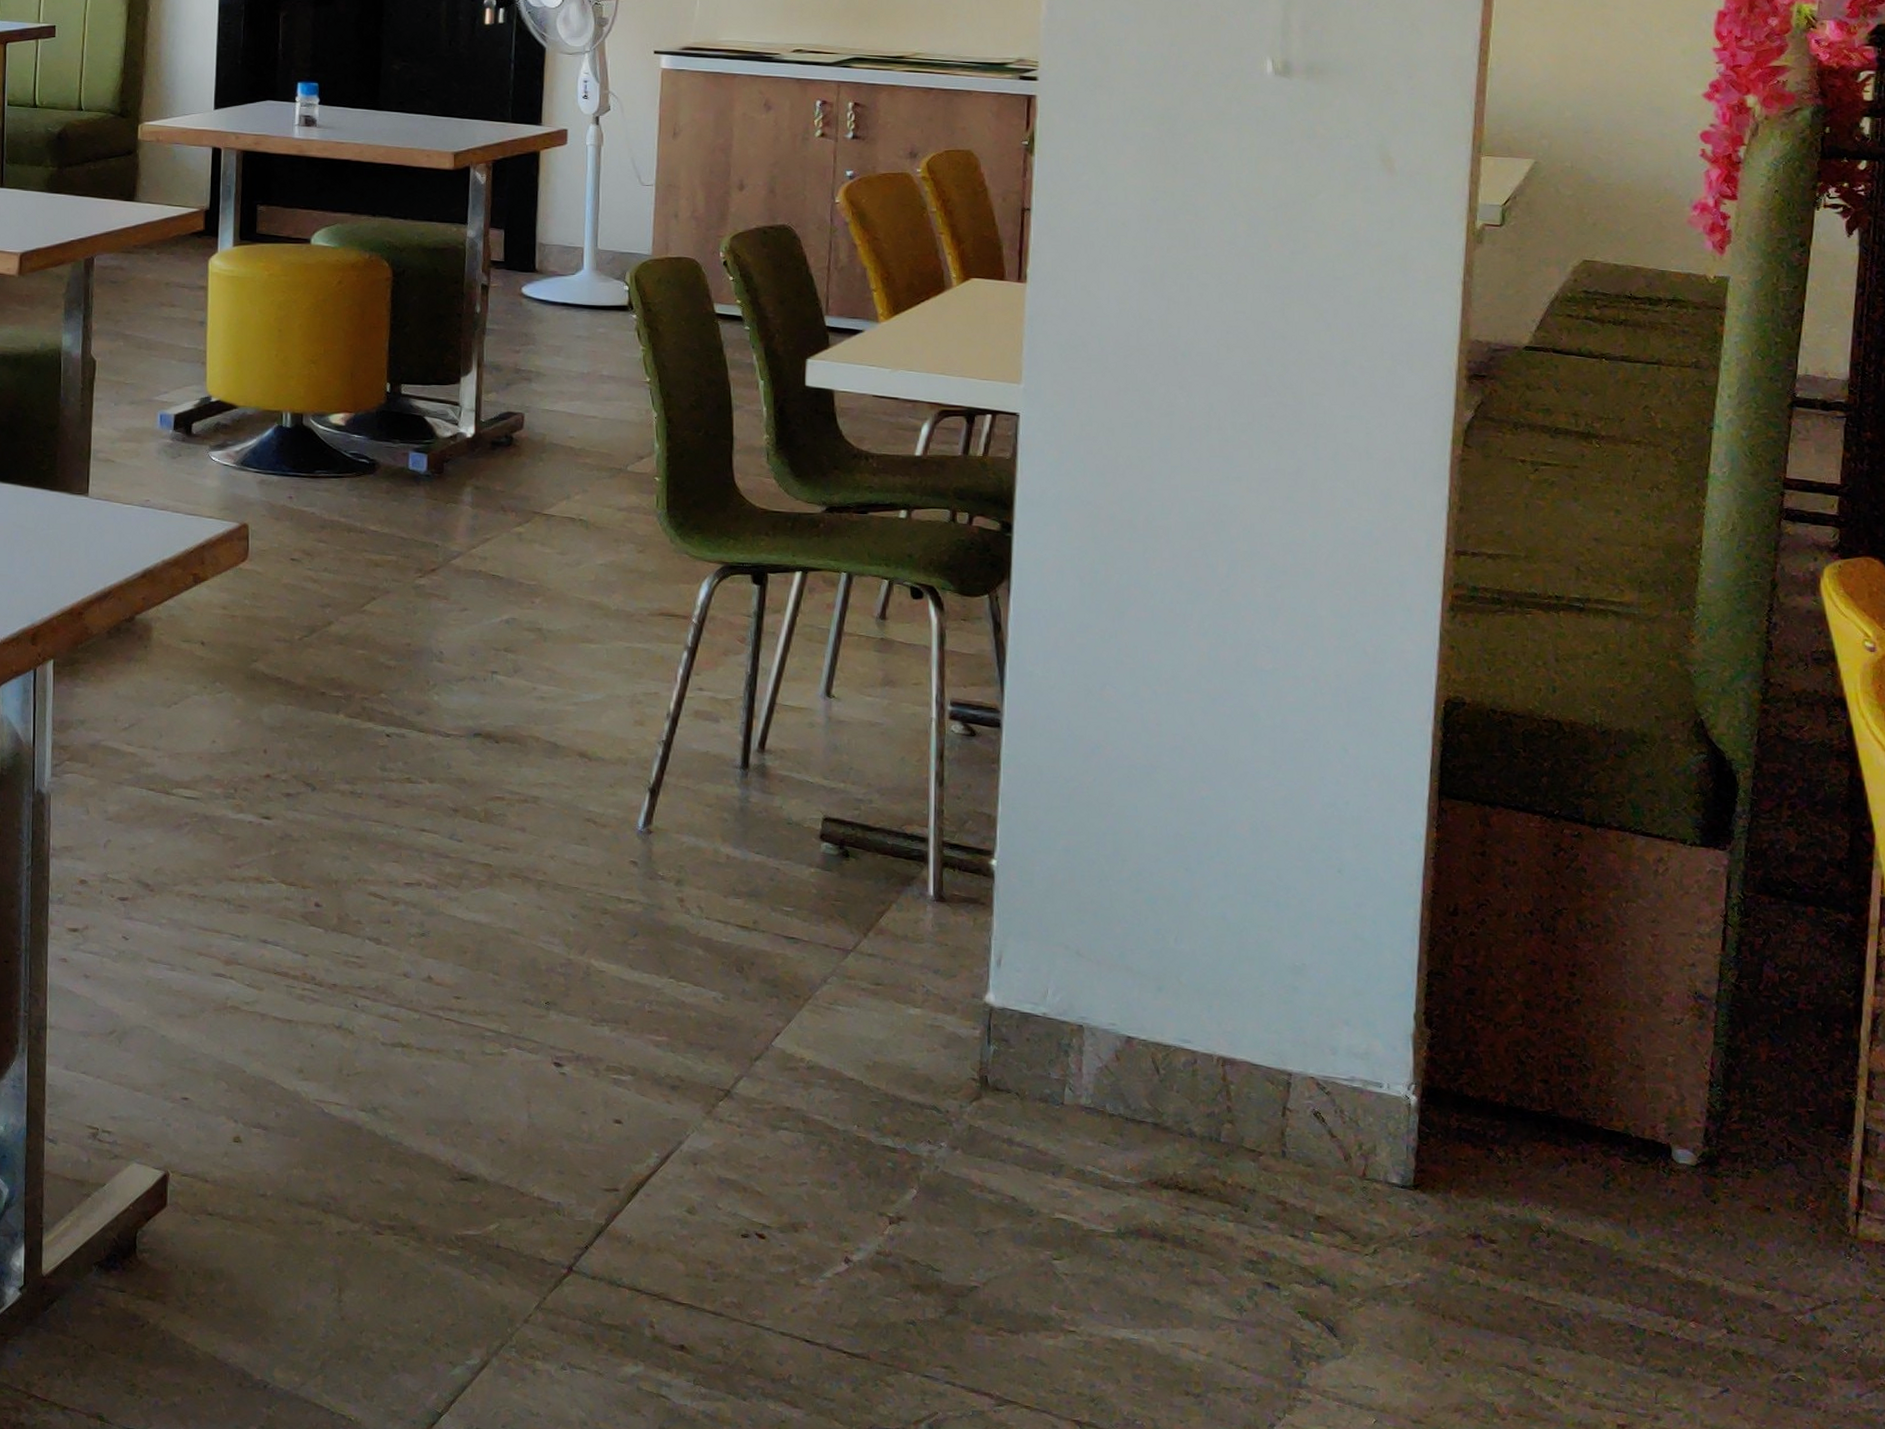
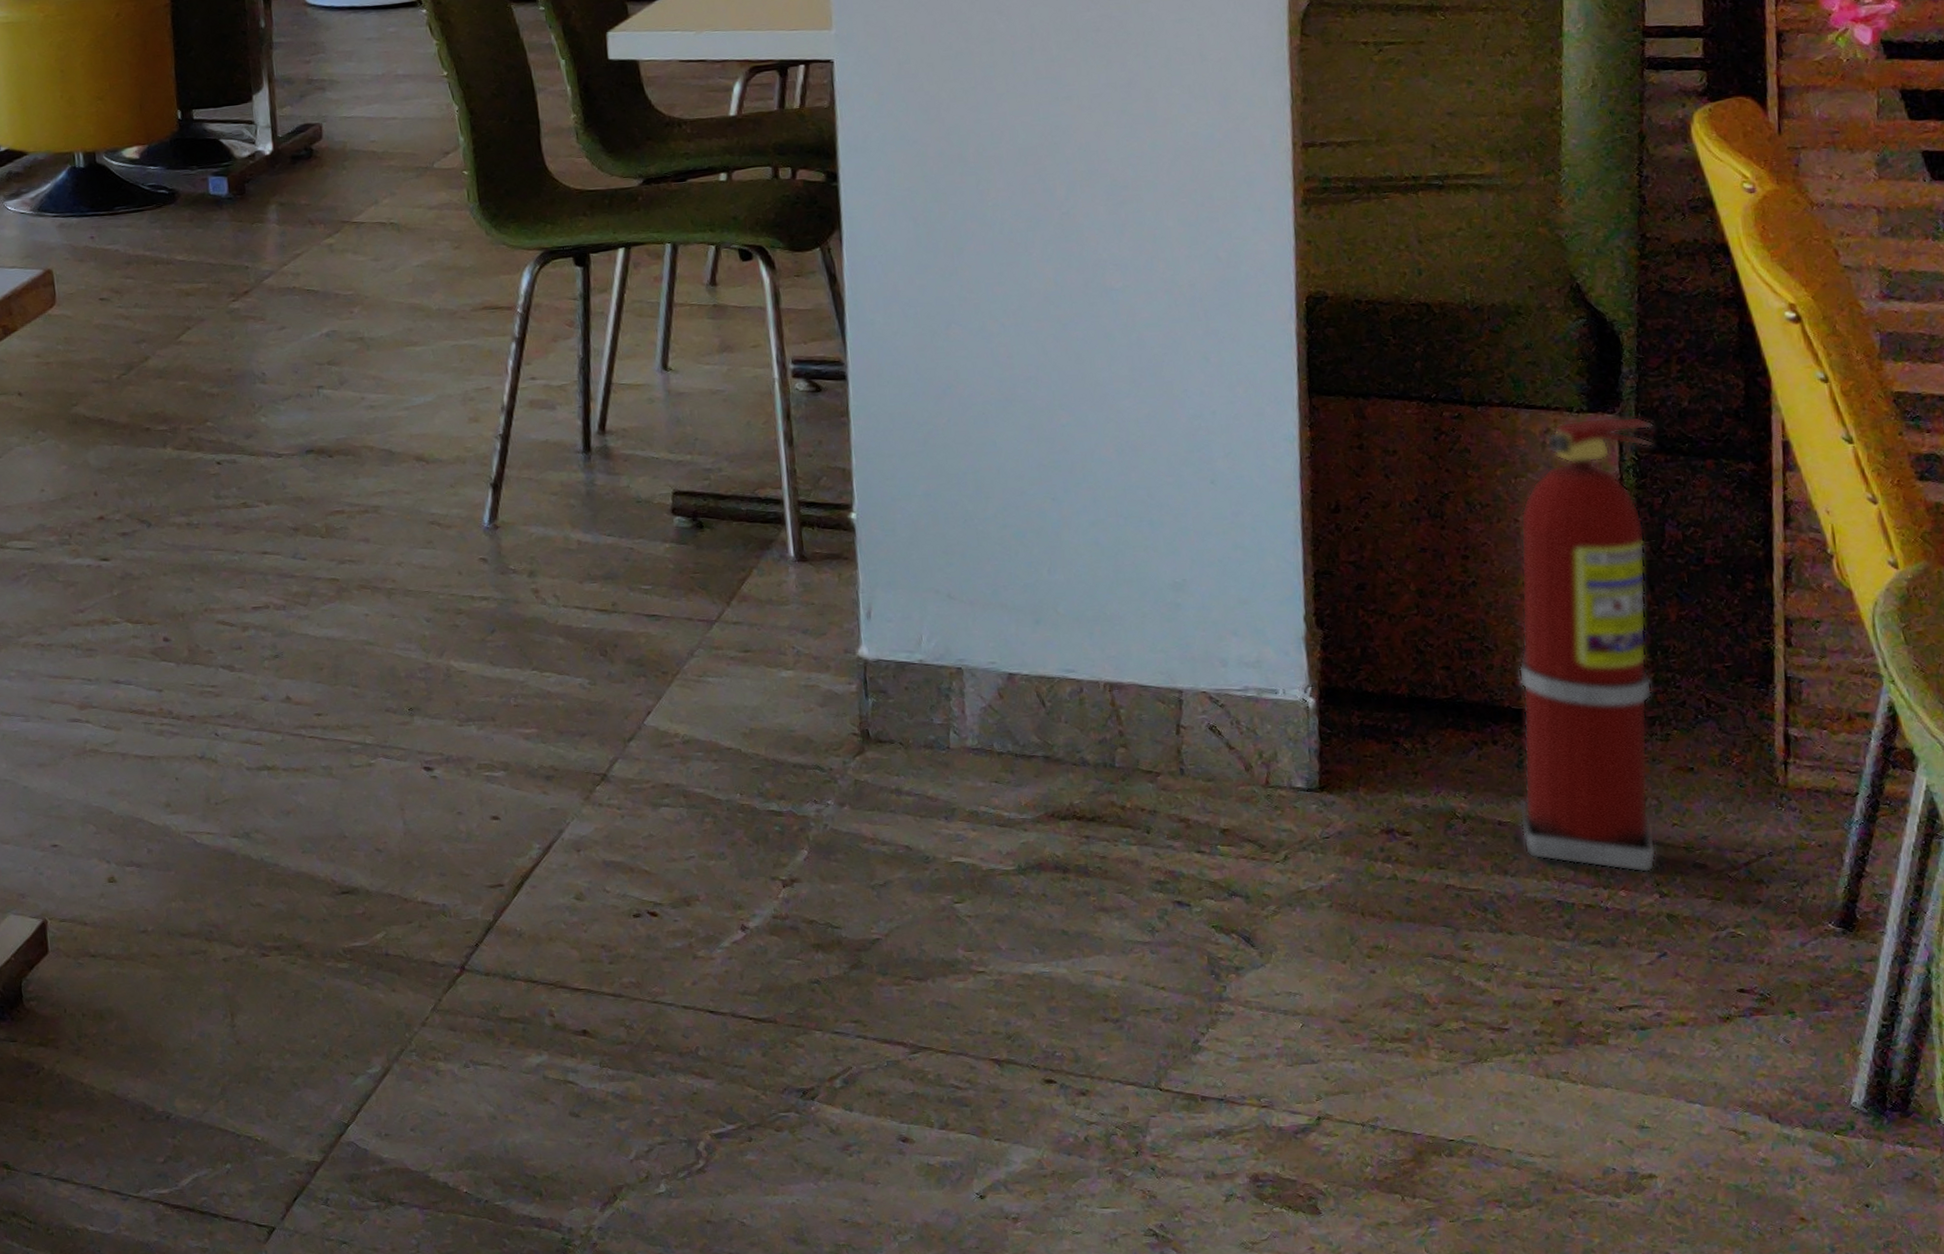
fire extinguisher: none [1601,852,1761,1307] -> present [1518,416,1657,873]

